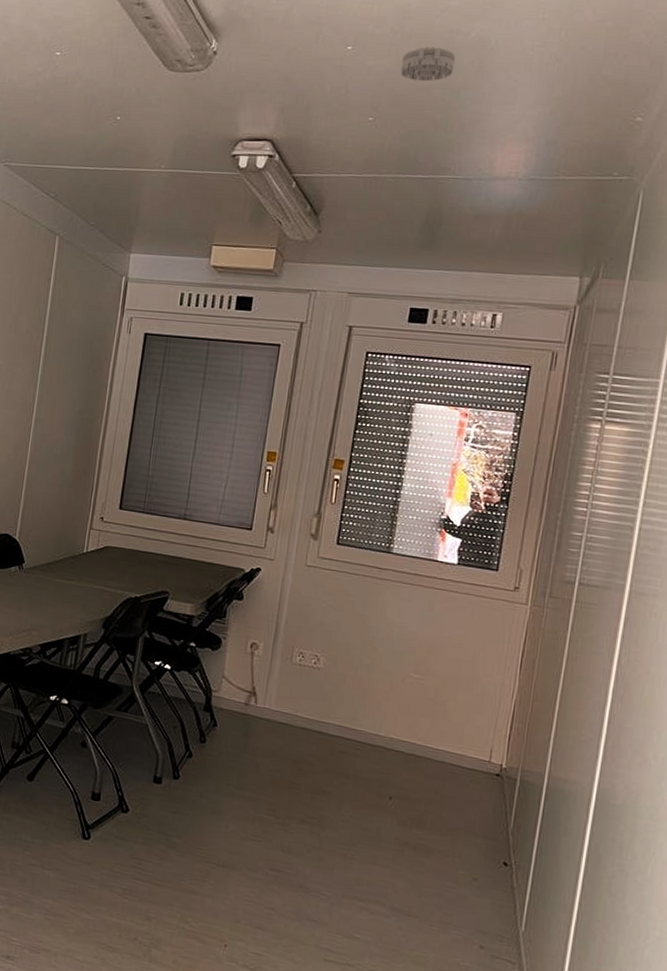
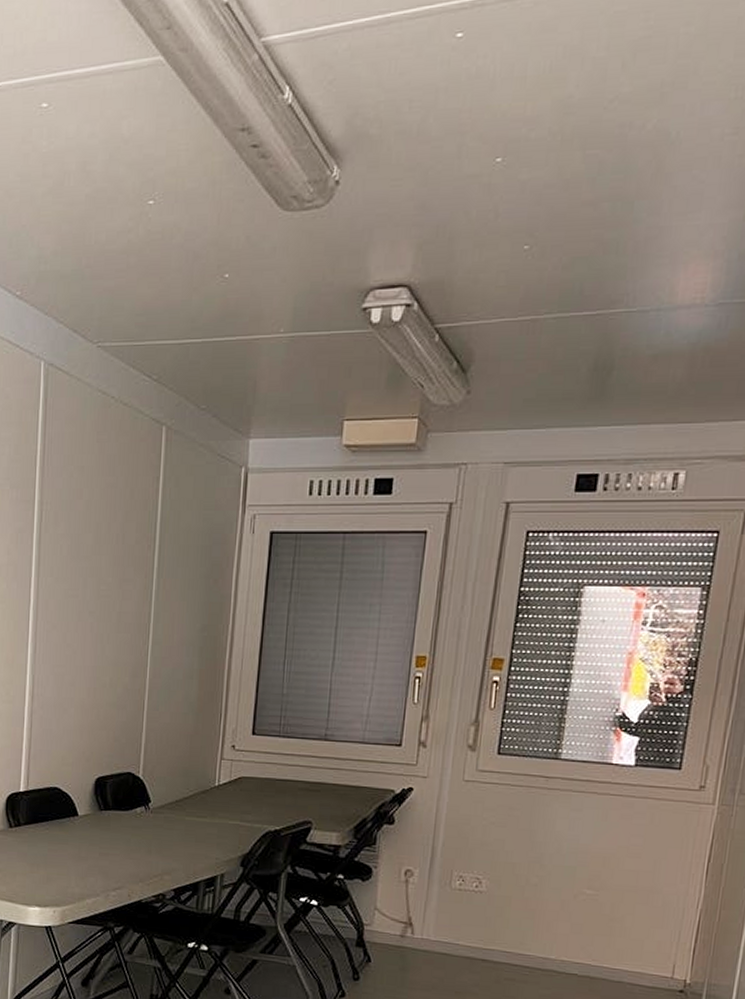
smoke detector: present [400,47,455,82] -> none [561,148,628,194]

